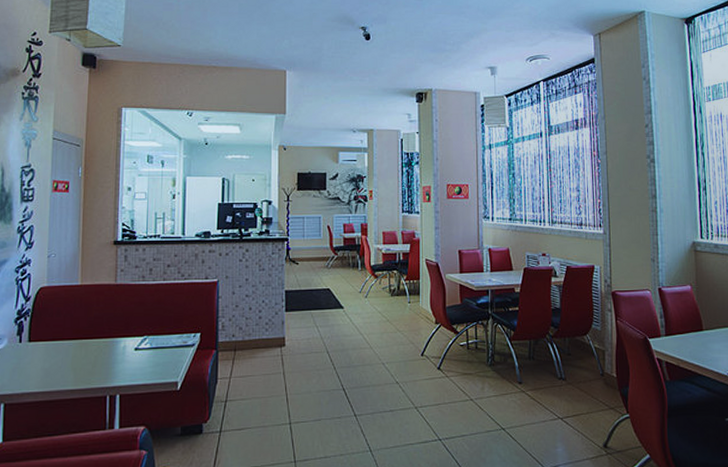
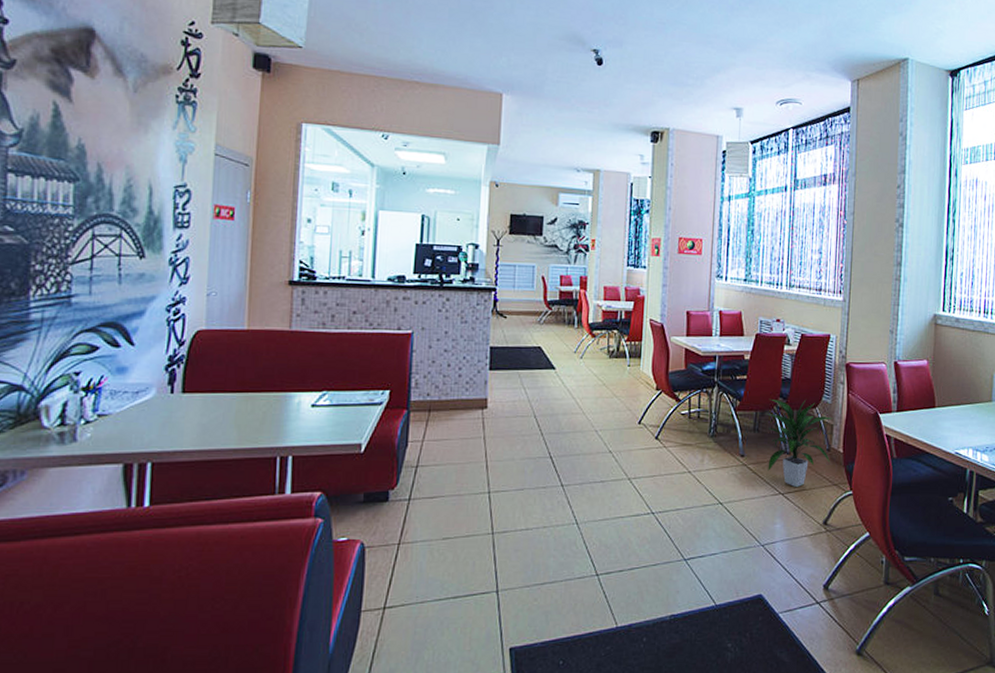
indoor plant: none [540,328,605,412] -> present [766,398,834,488]

